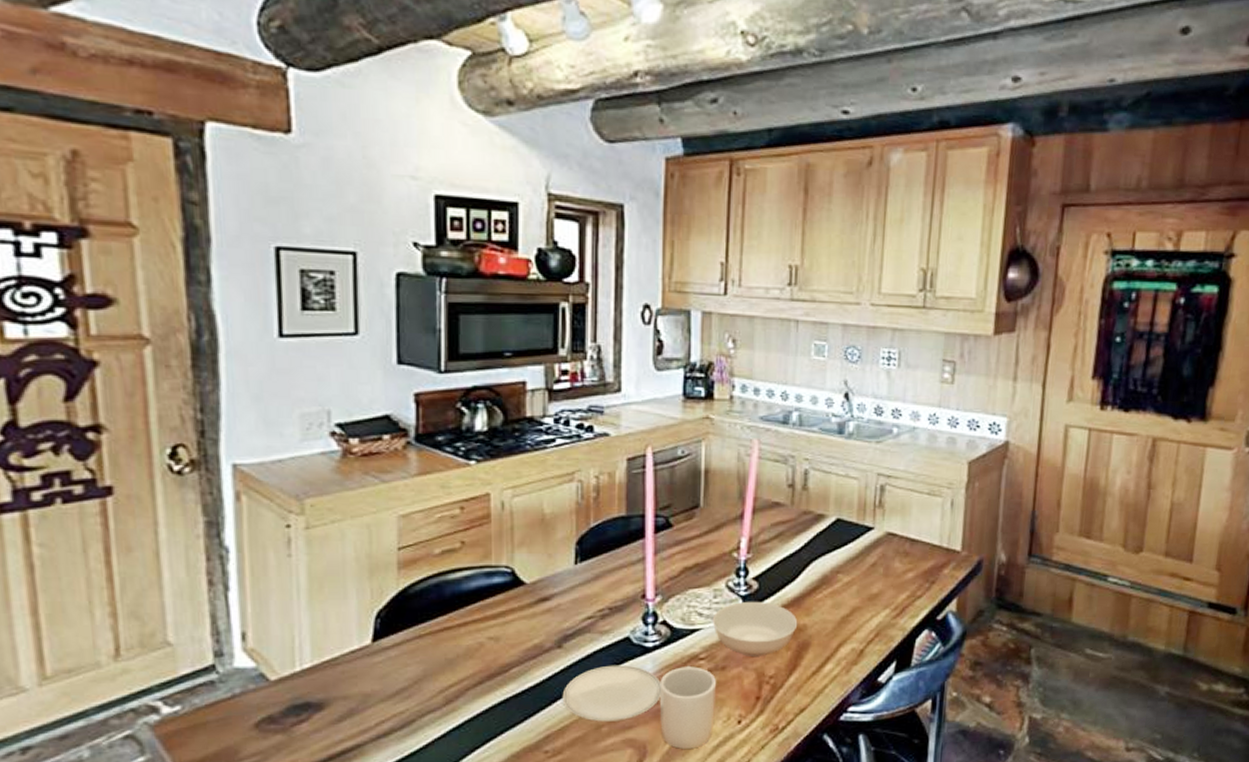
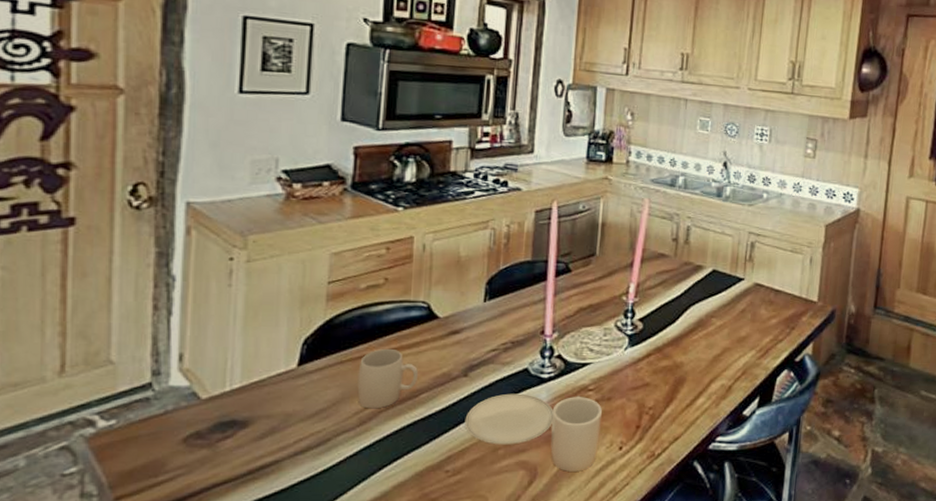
mug: none [439,619,507,686] -> present [357,348,419,409]
bowl: present [712,601,798,656] -> none [601,339,676,389]

